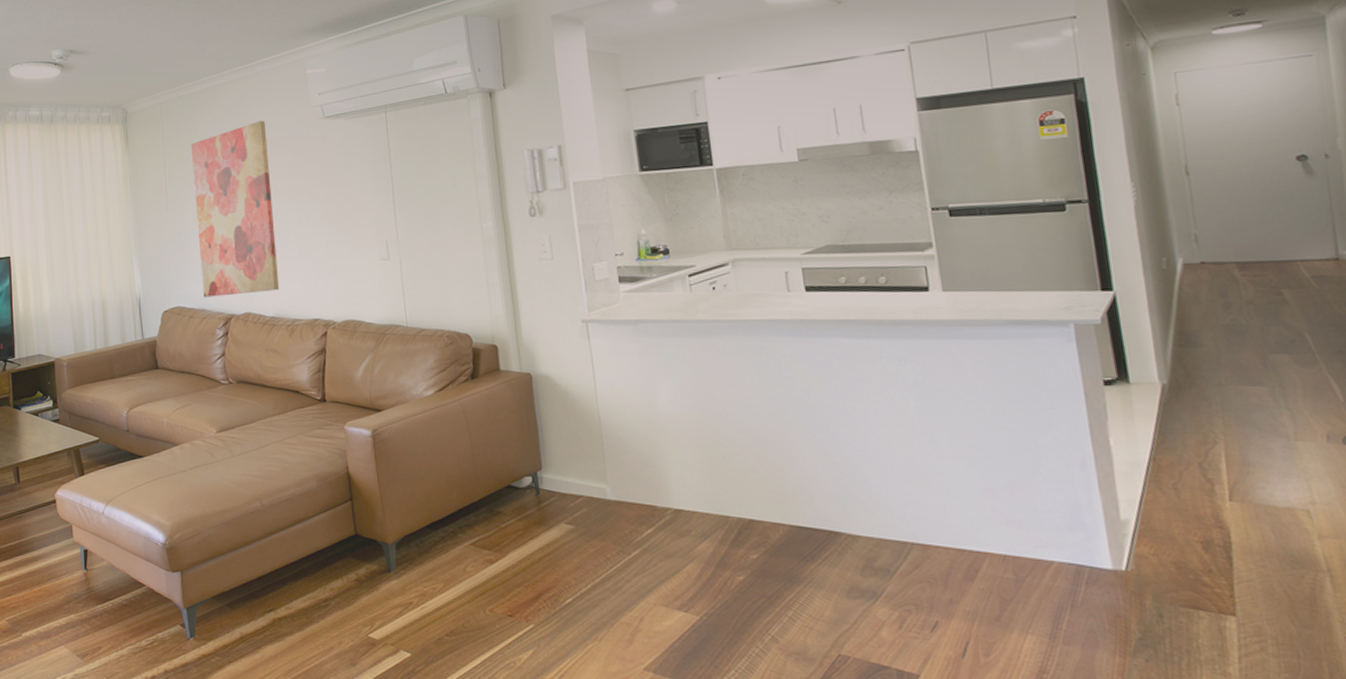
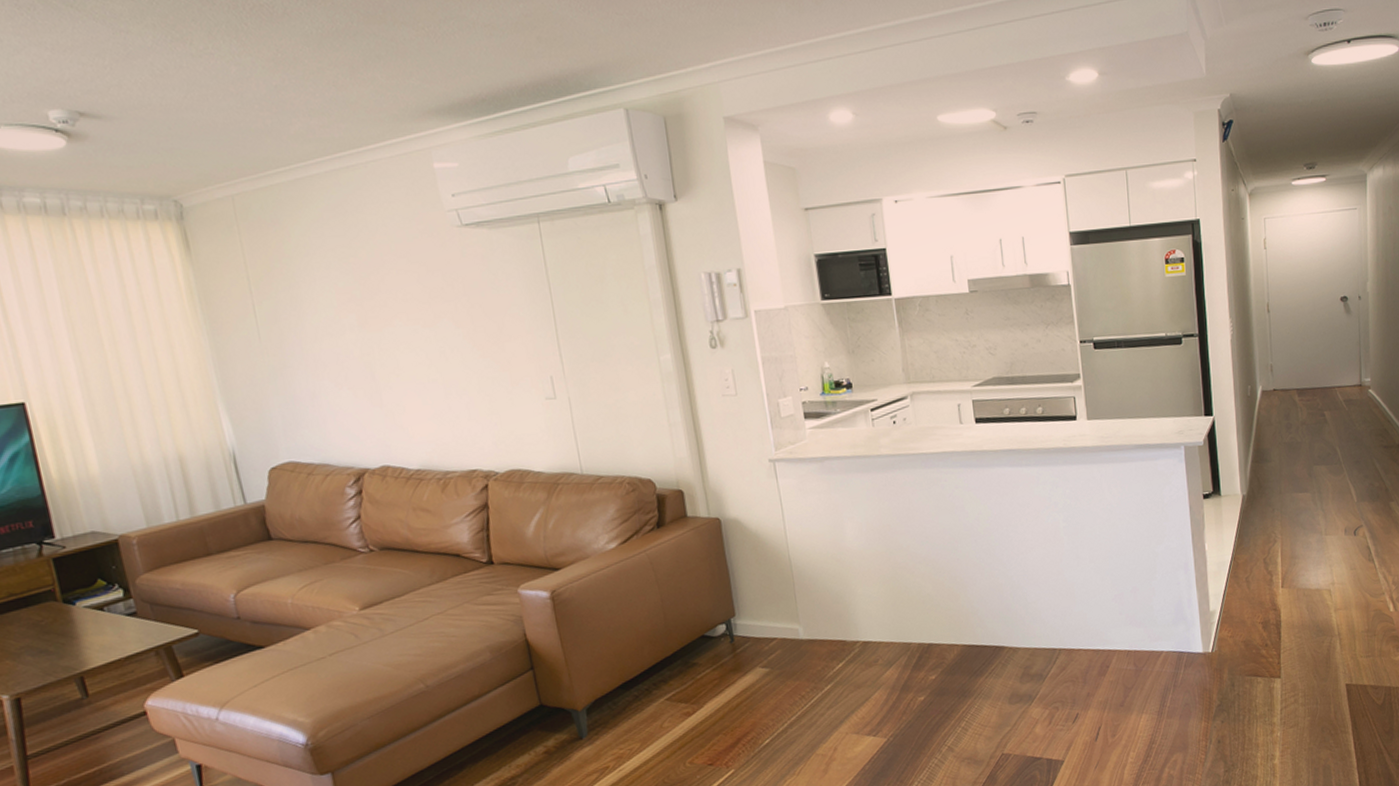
wall art: present [190,120,280,298] -> none [283,225,424,450]

